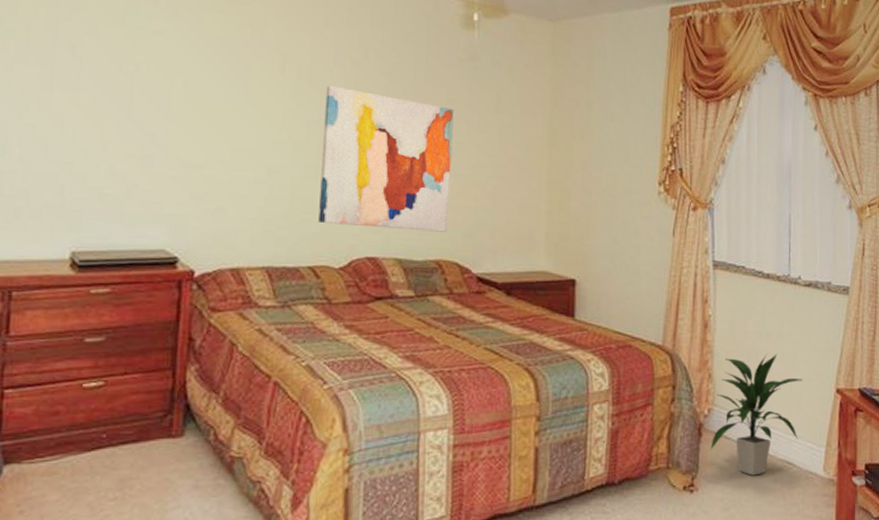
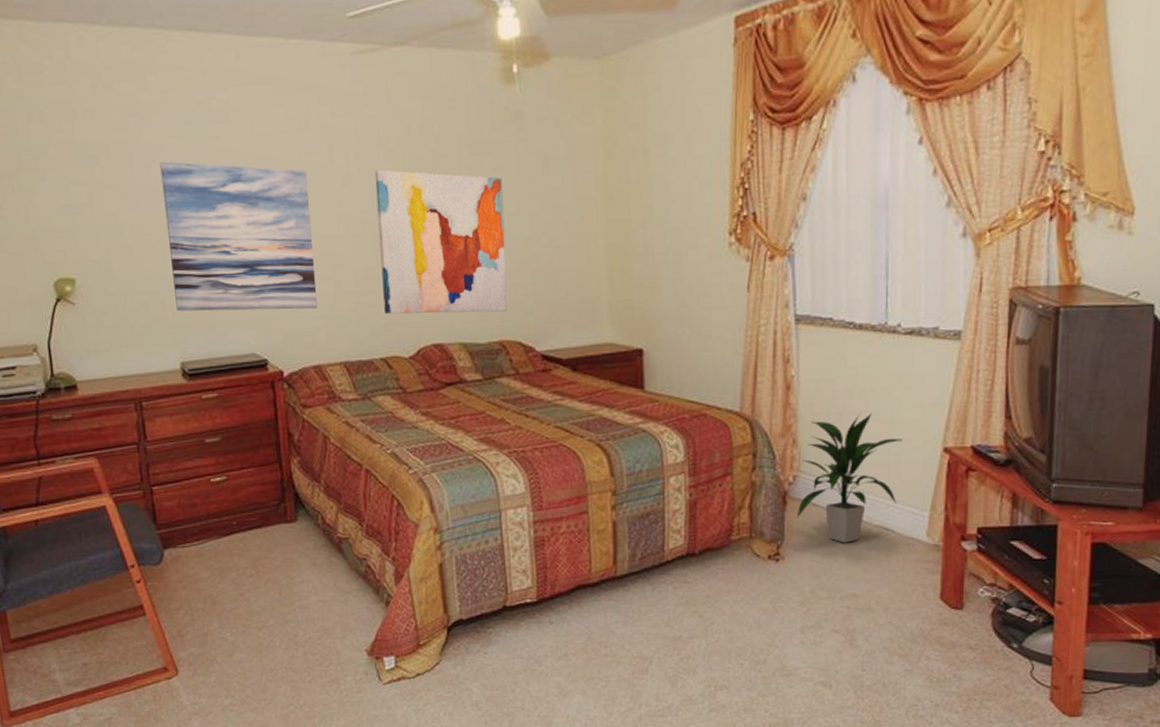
wall art: none [78,45,255,210] -> present [160,161,318,312]

